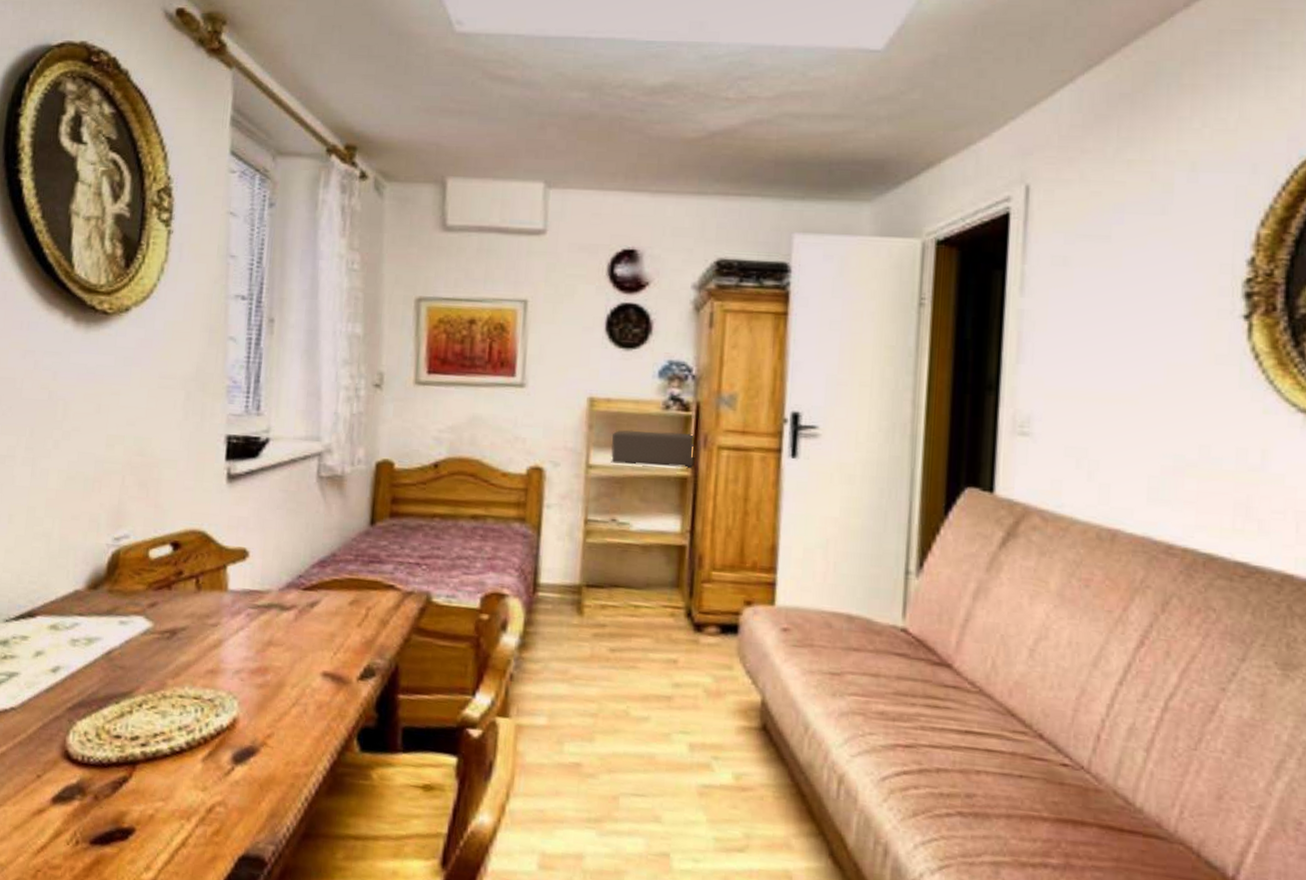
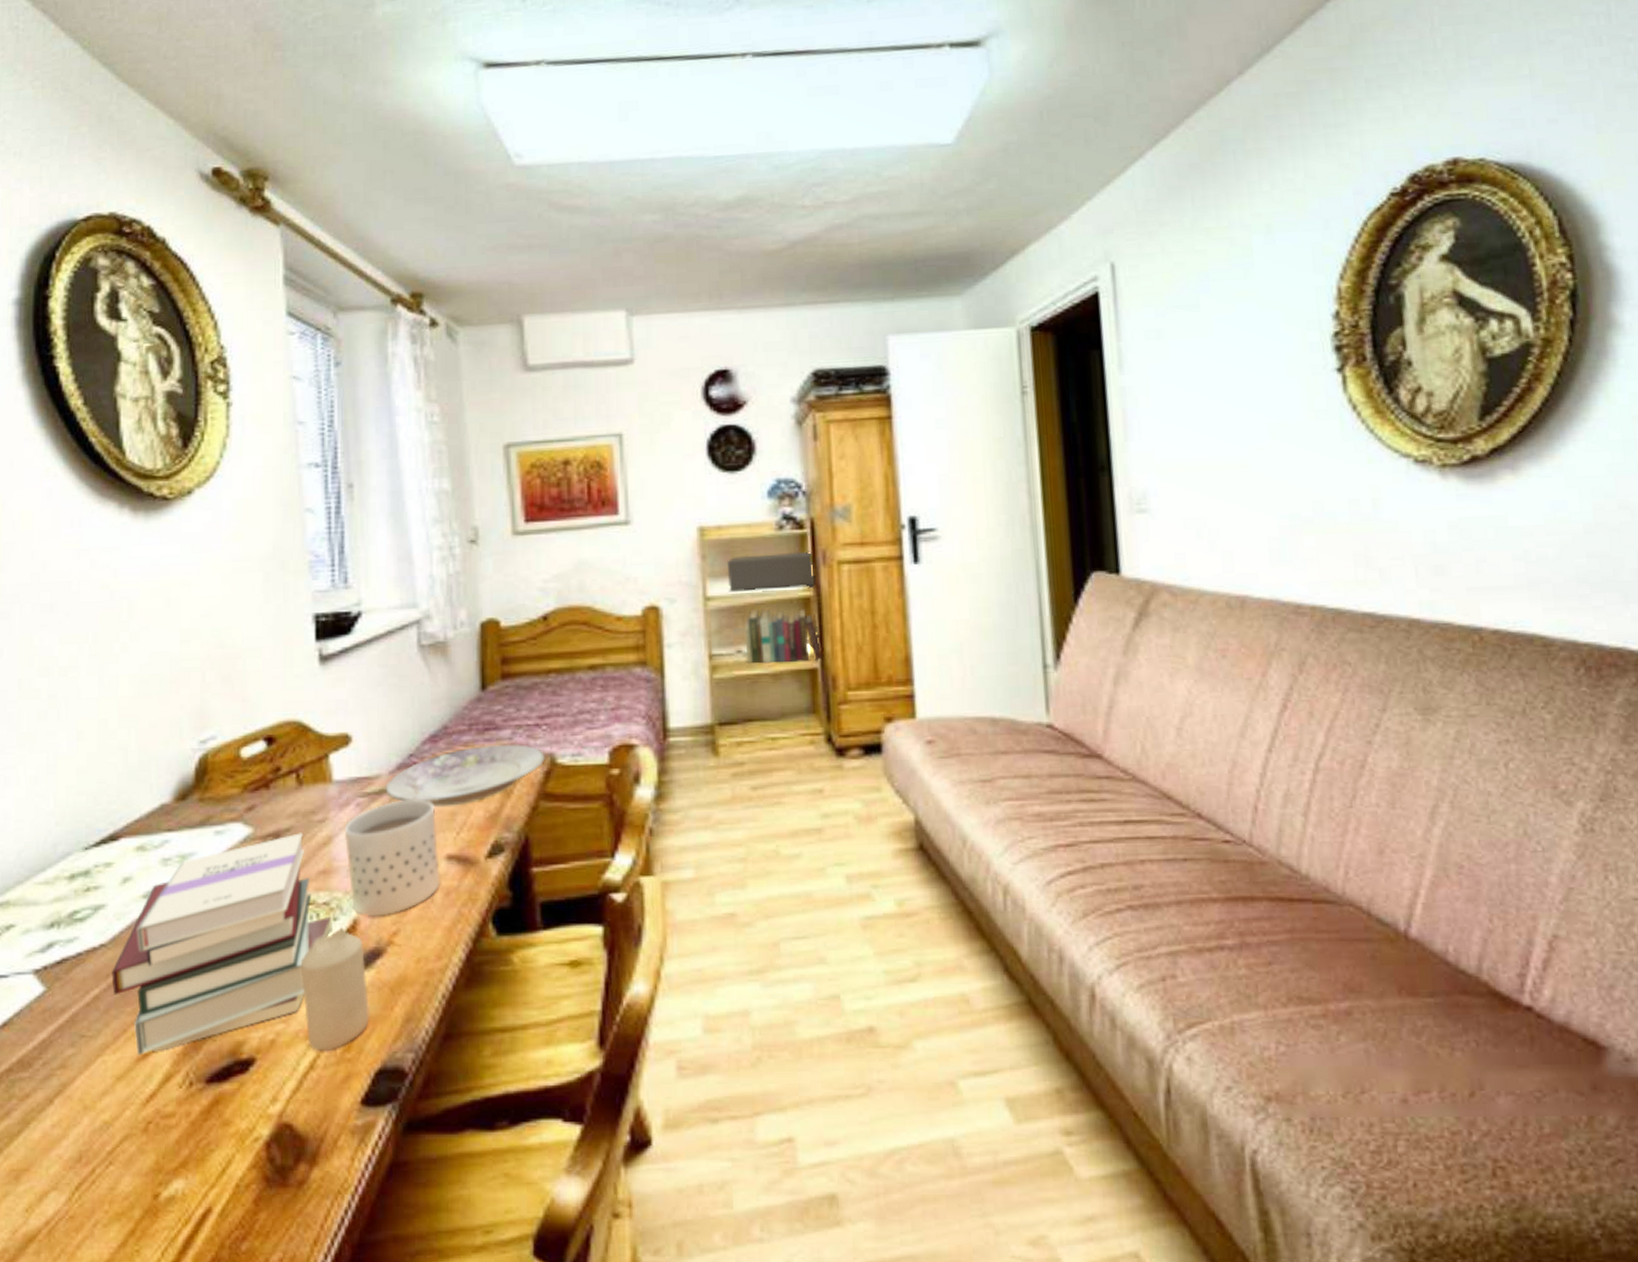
books: none [18,633,215,811] -> present [111,833,332,1056]
candle: none [182,725,240,832] -> present [300,930,371,1051]
mug: none [233,616,317,719] -> present [344,800,441,917]
plate: none [273,576,422,627] -> present [385,744,545,806]
books: none [619,482,693,538] -> present [744,609,823,664]

